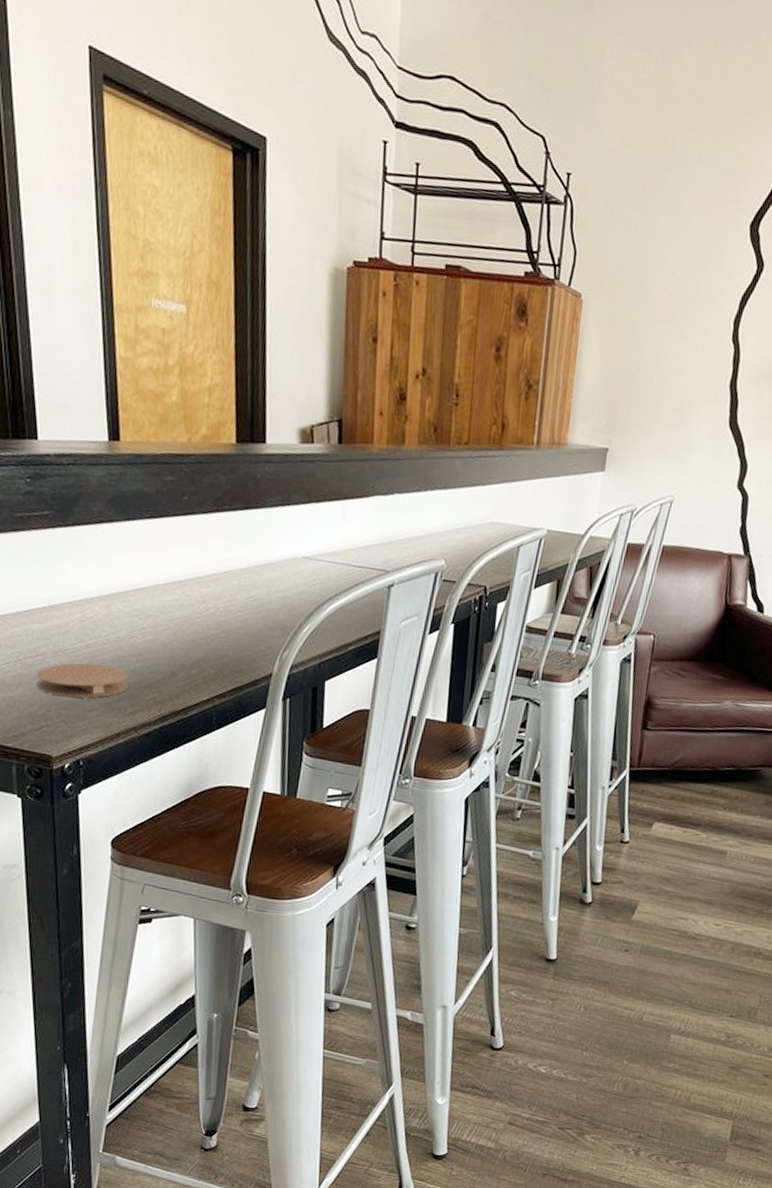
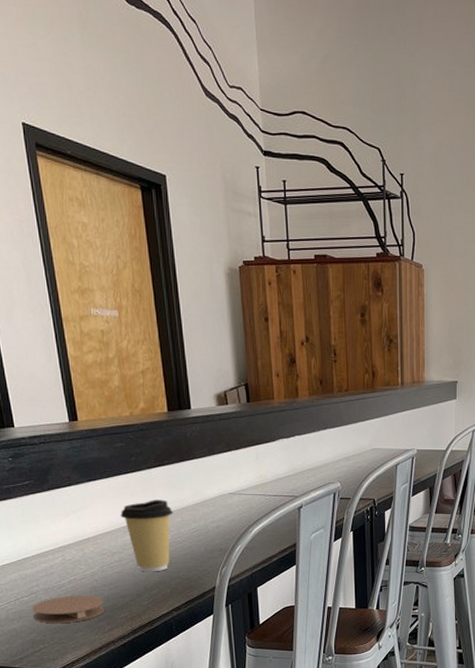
coffee cup: none [161,553,229,646] -> present [120,500,173,572]

